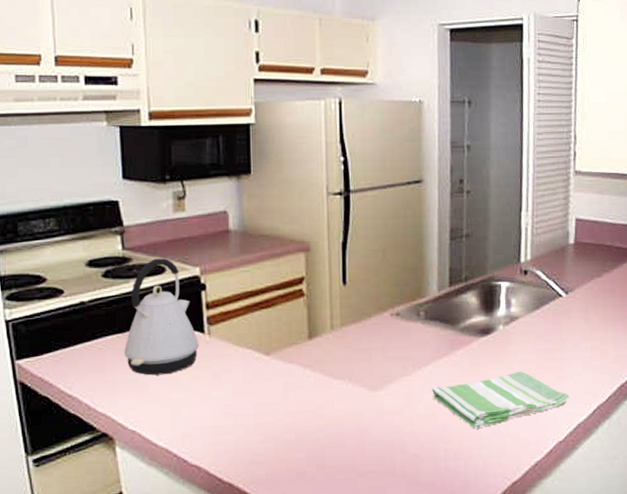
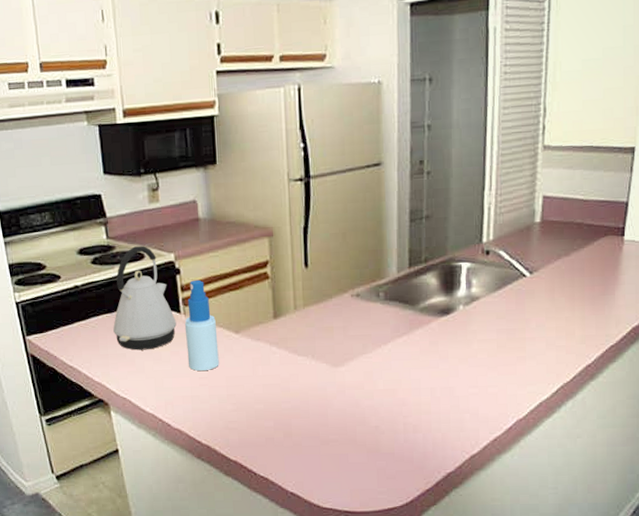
spray bottle: none [208,296,247,398] -> present [184,280,219,371]
dish towel: present [431,371,570,429] -> none [390,351,532,404]

